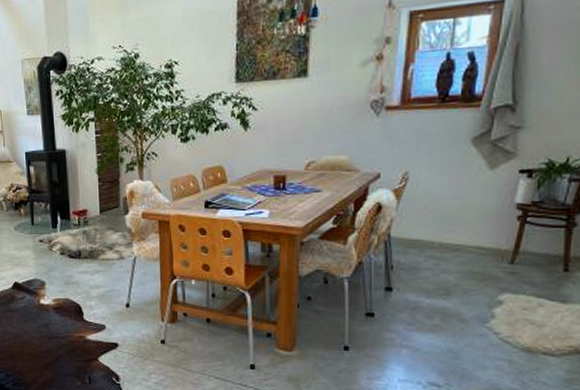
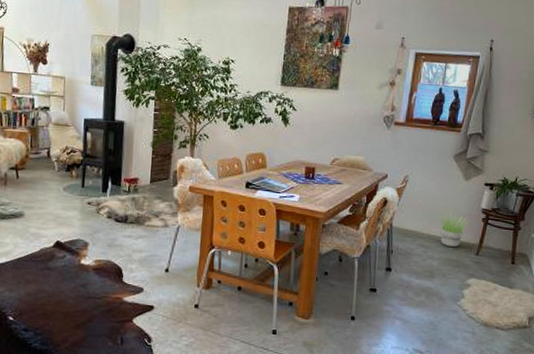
potted plant: none [451,214,500,255] -> present [437,213,471,247]

